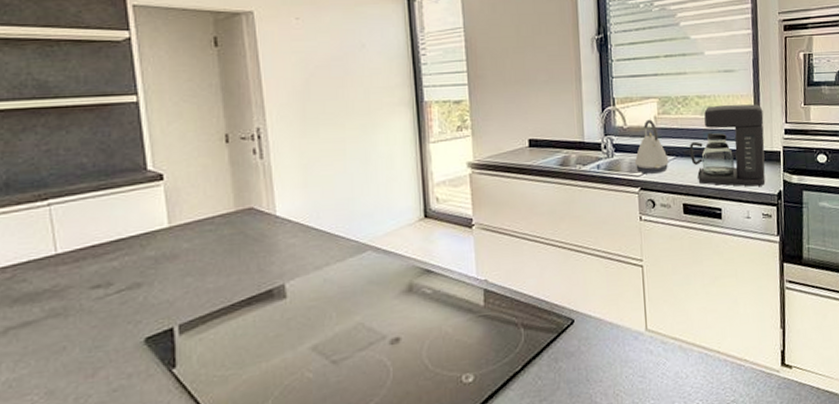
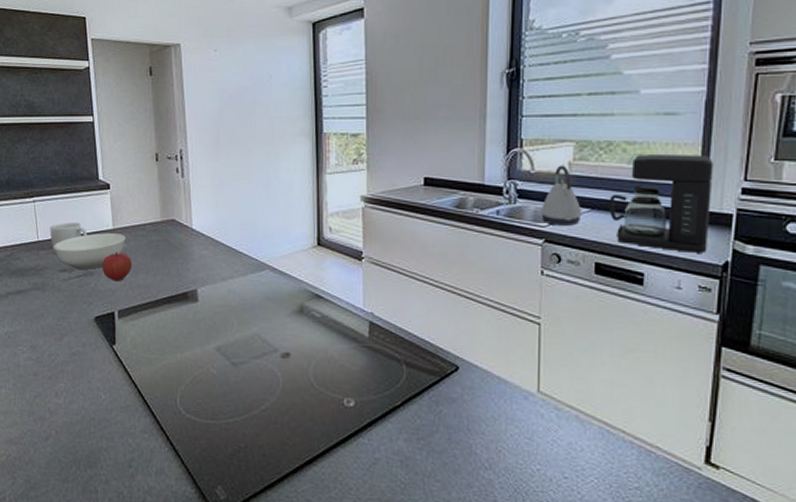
mug: none [74,225,132,267] -> present [49,222,88,253]
bowl: none [80,231,187,283] -> present [53,233,126,270]
fruit: none [155,253,197,291] -> present [102,251,132,282]

